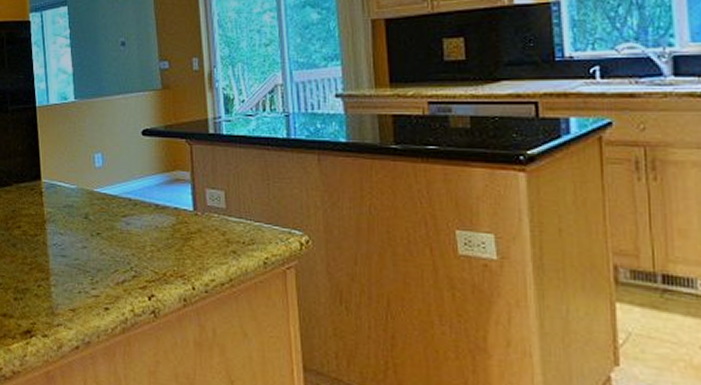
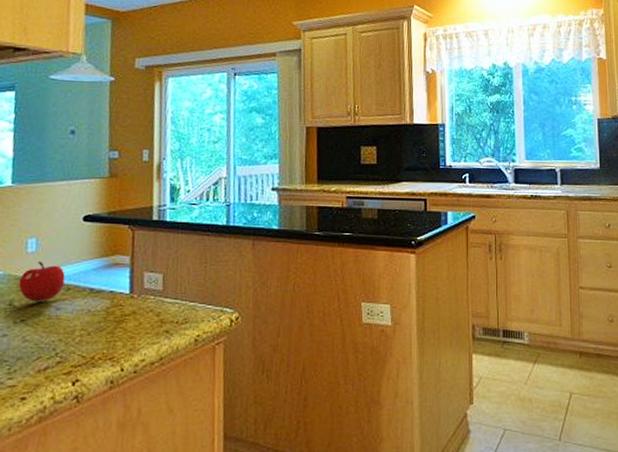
apple: none [91,175,131,216] -> present [18,260,66,302]

